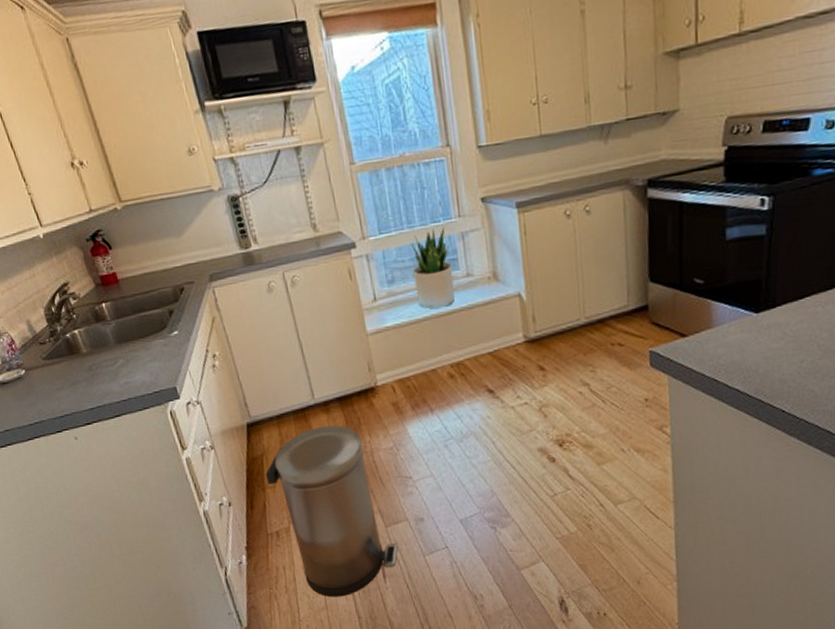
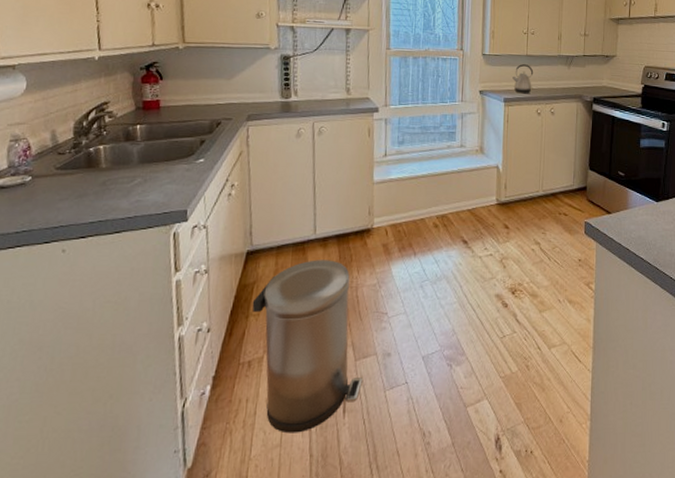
planter: present [410,227,455,310] -> none [419,107,452,170]
kettle: none [524,149,556,193] -> present [512,64,534,94]

